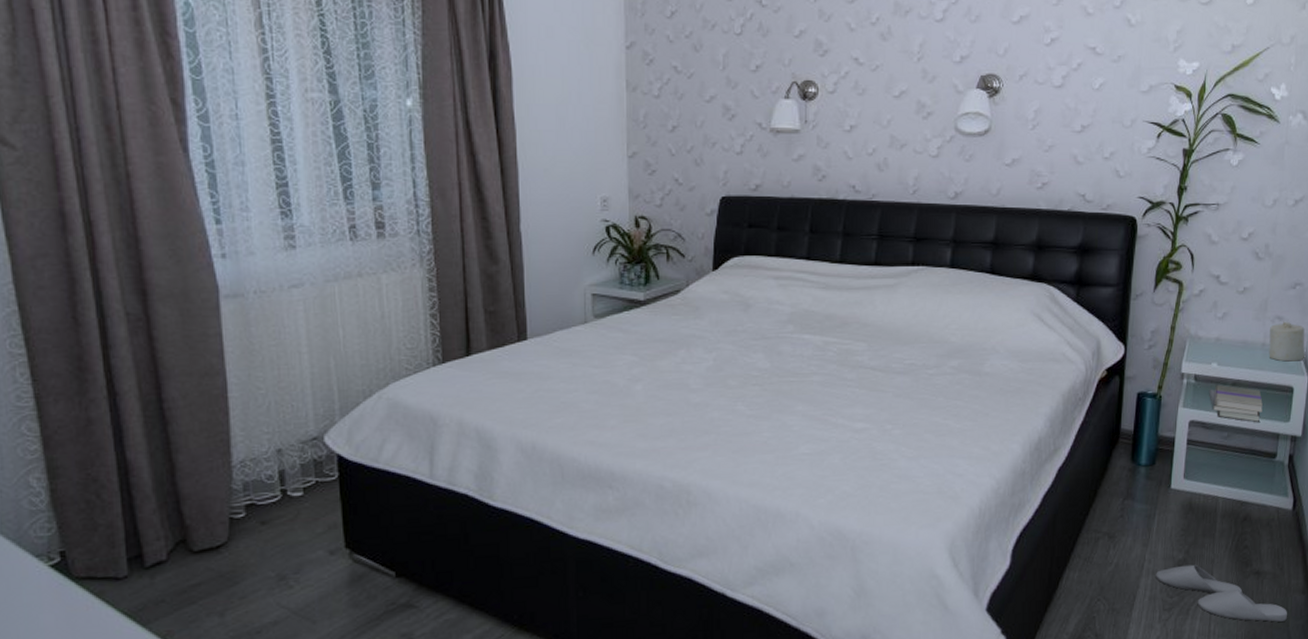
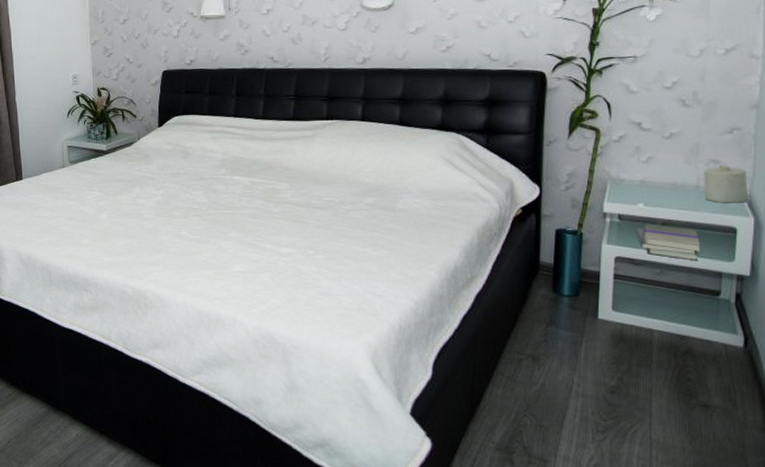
slippers: present [1156,564,1287,622] -> none [586,391,744,456]

